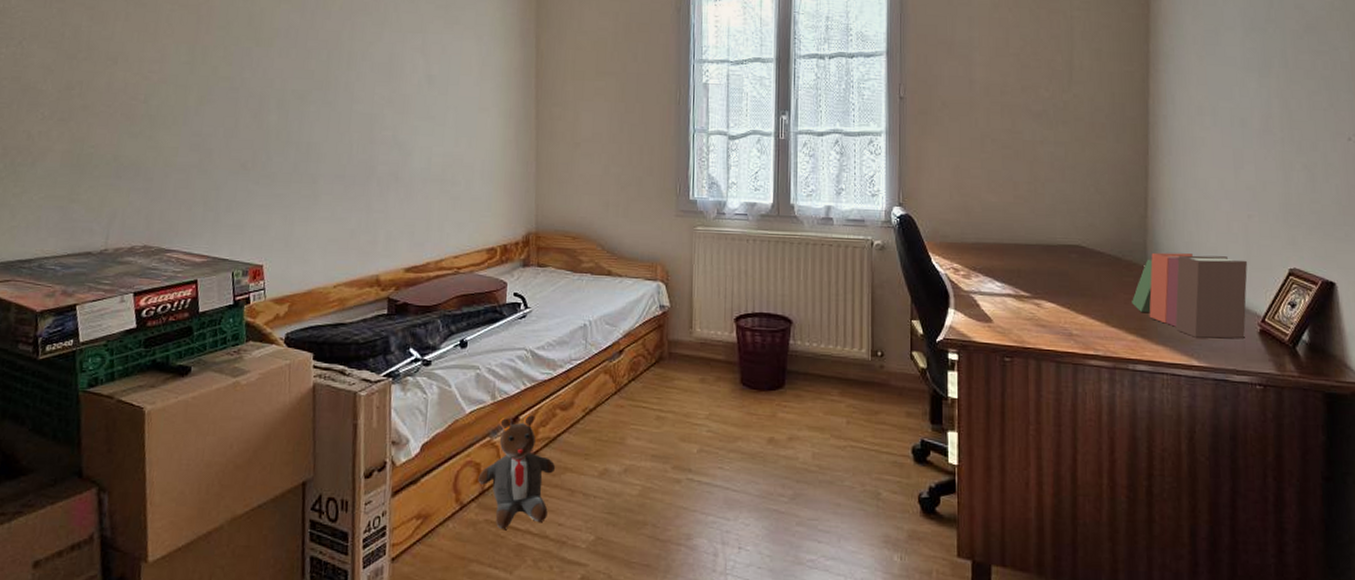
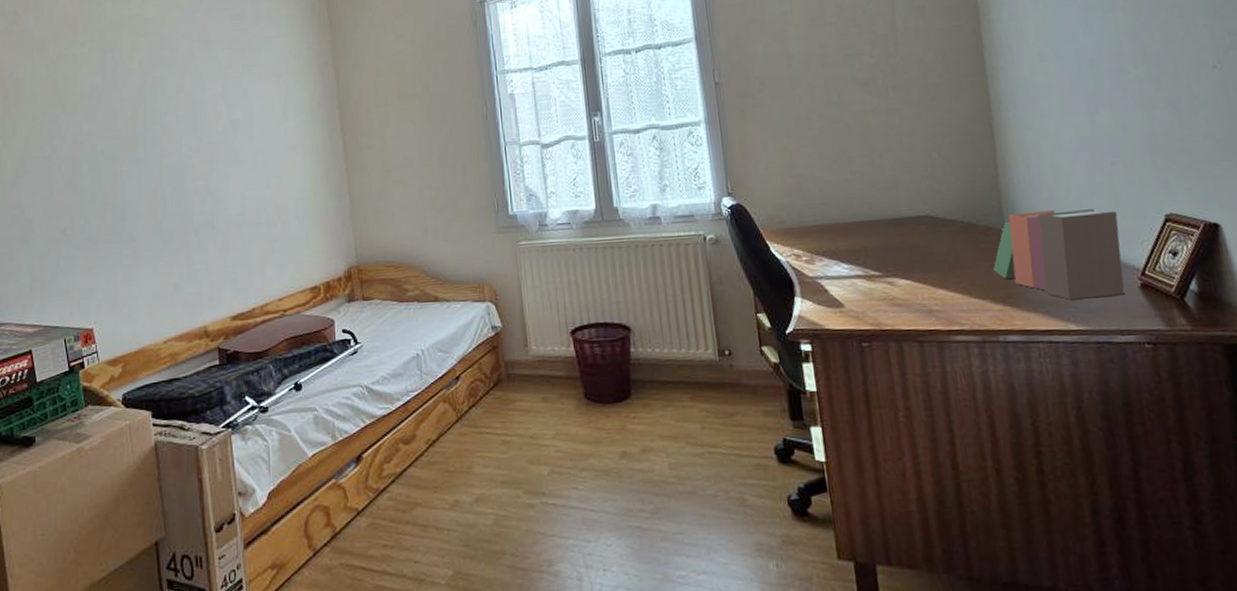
teddy bear: present [478,413,556,529] -> none [328,451,406,572]

